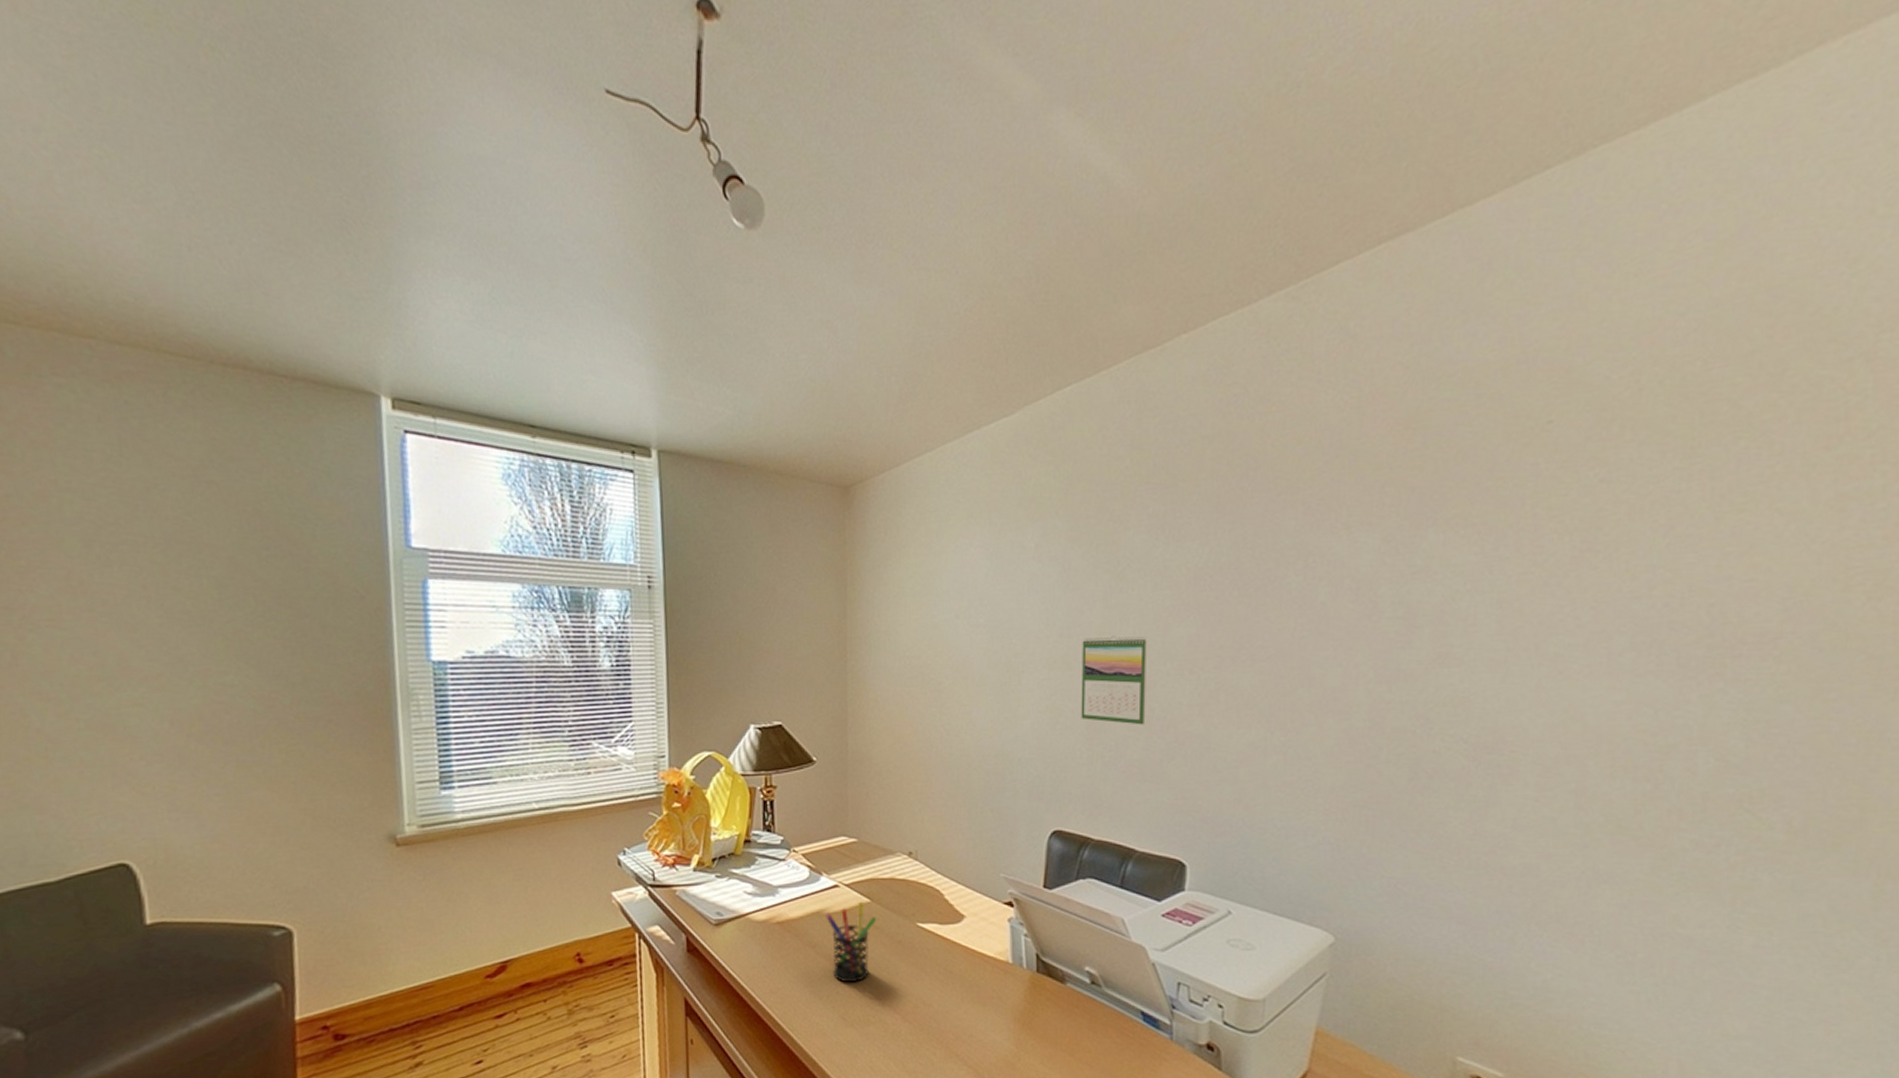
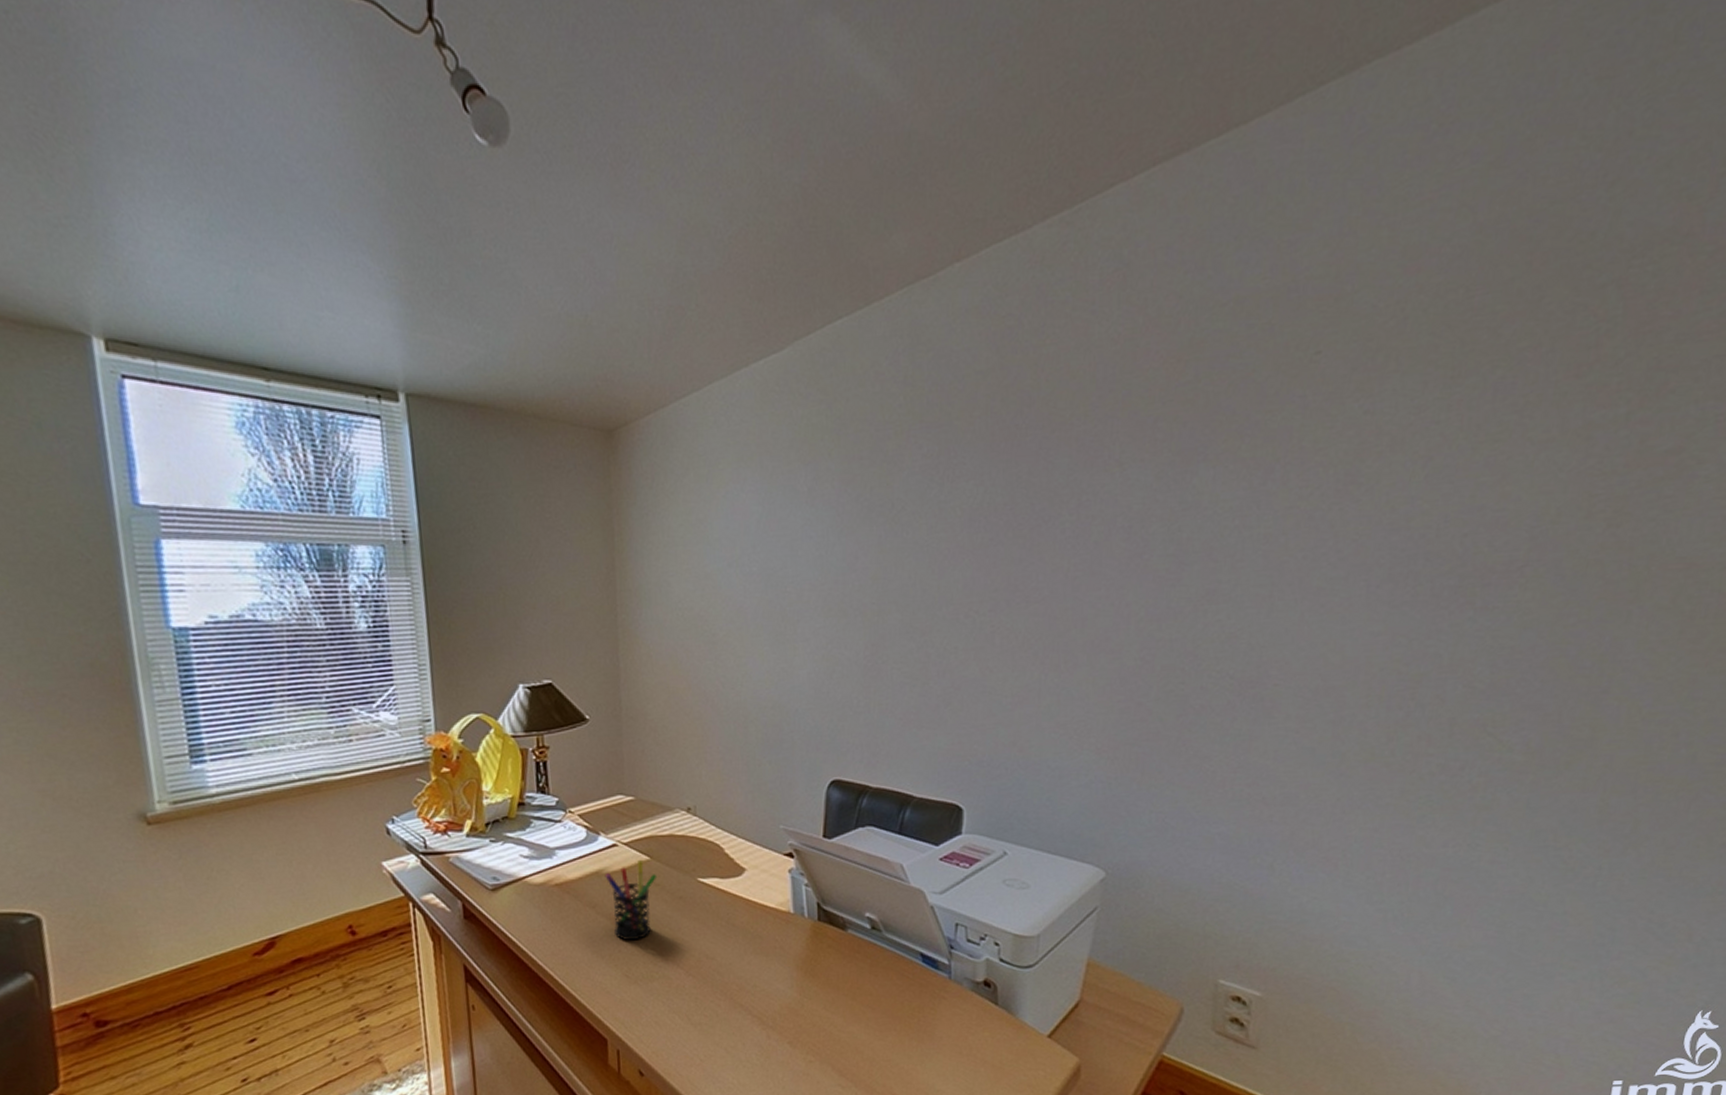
calendar: present [1081,636,1147,725] -> none [857,581,922,672]

